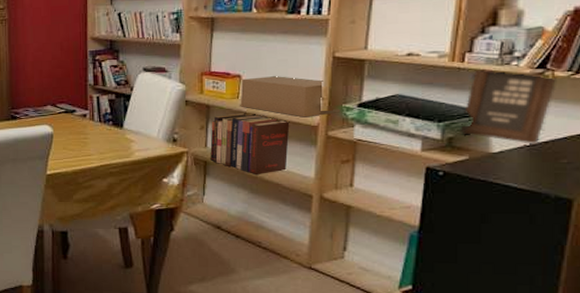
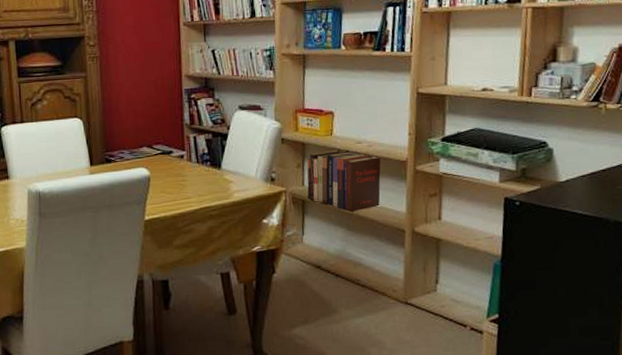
decorative box: present [240,76,341,118] -> none [333,112,427,153]
picture frame: present [460,69,556,144] -> none [531,103,608,173]

